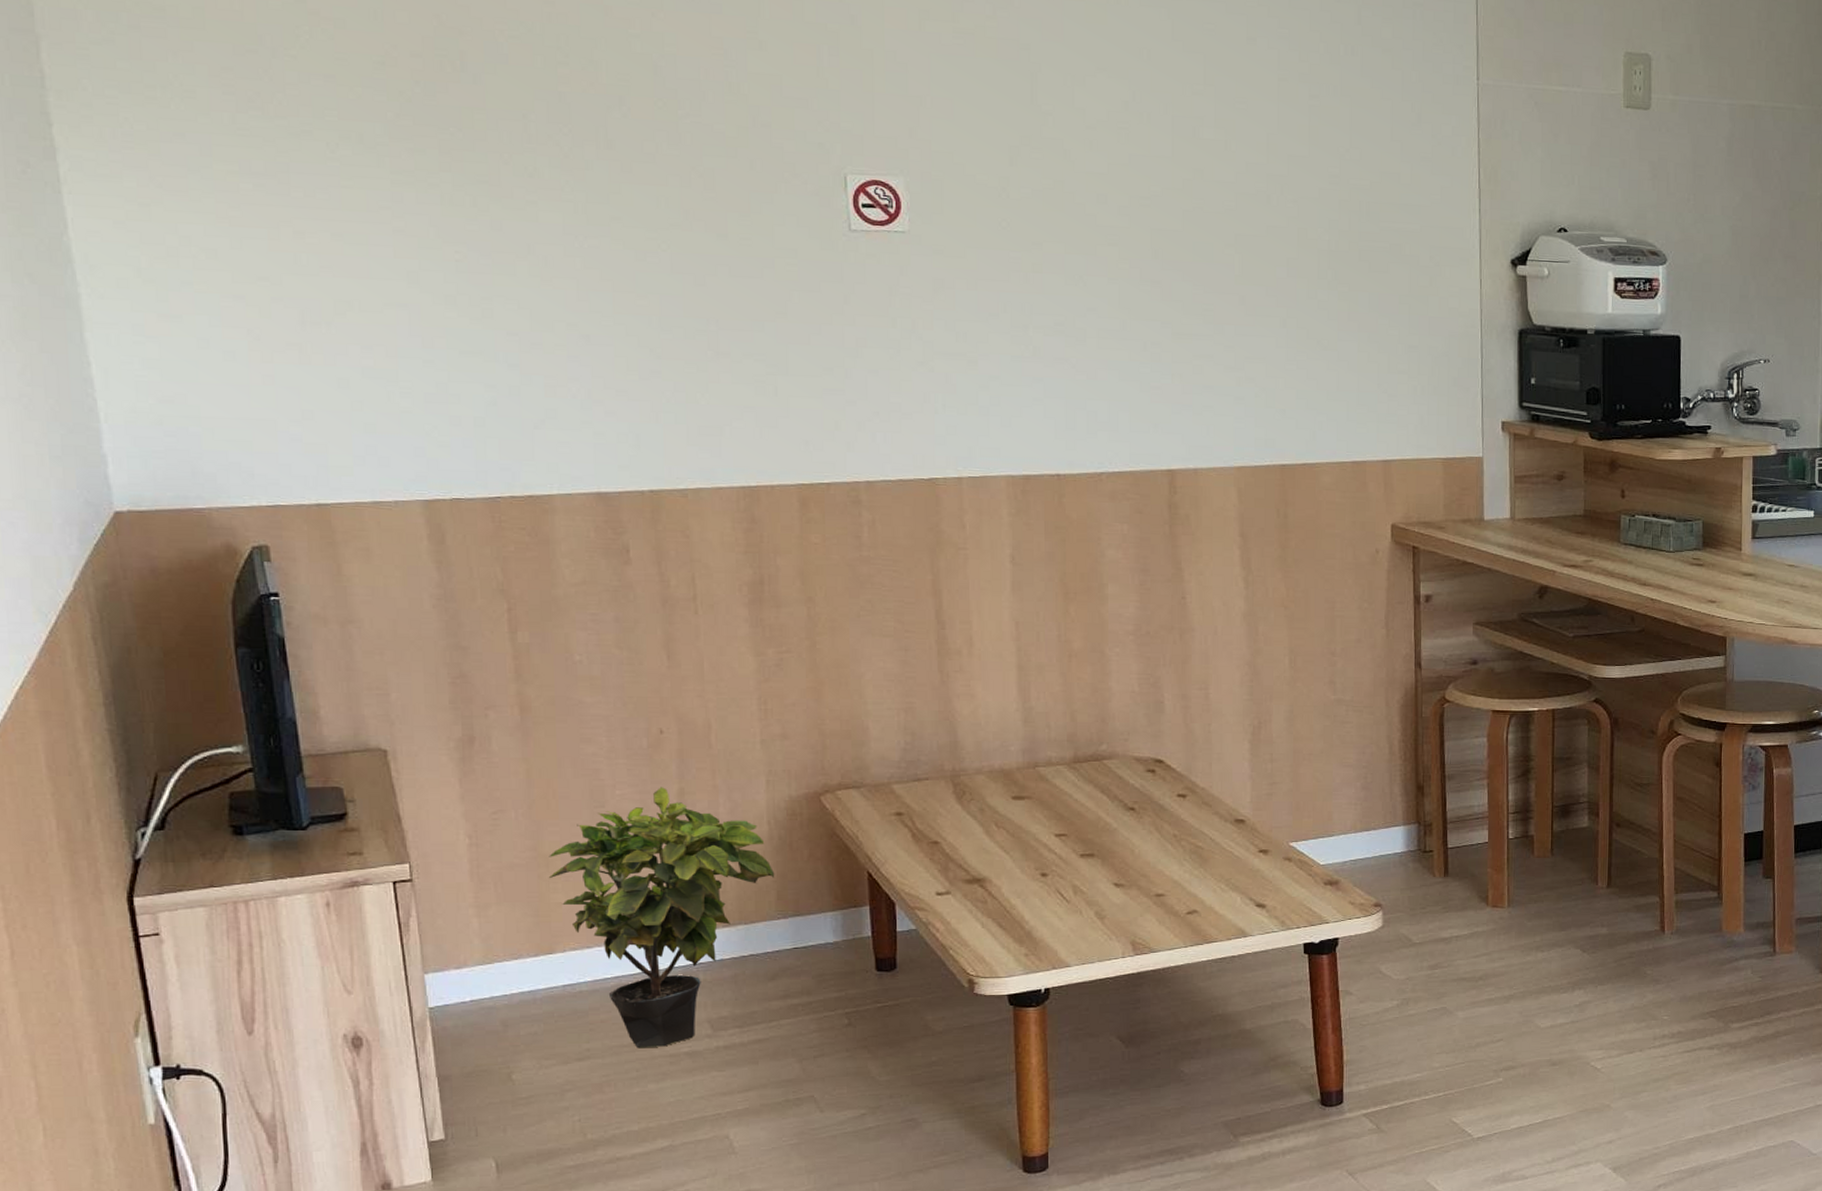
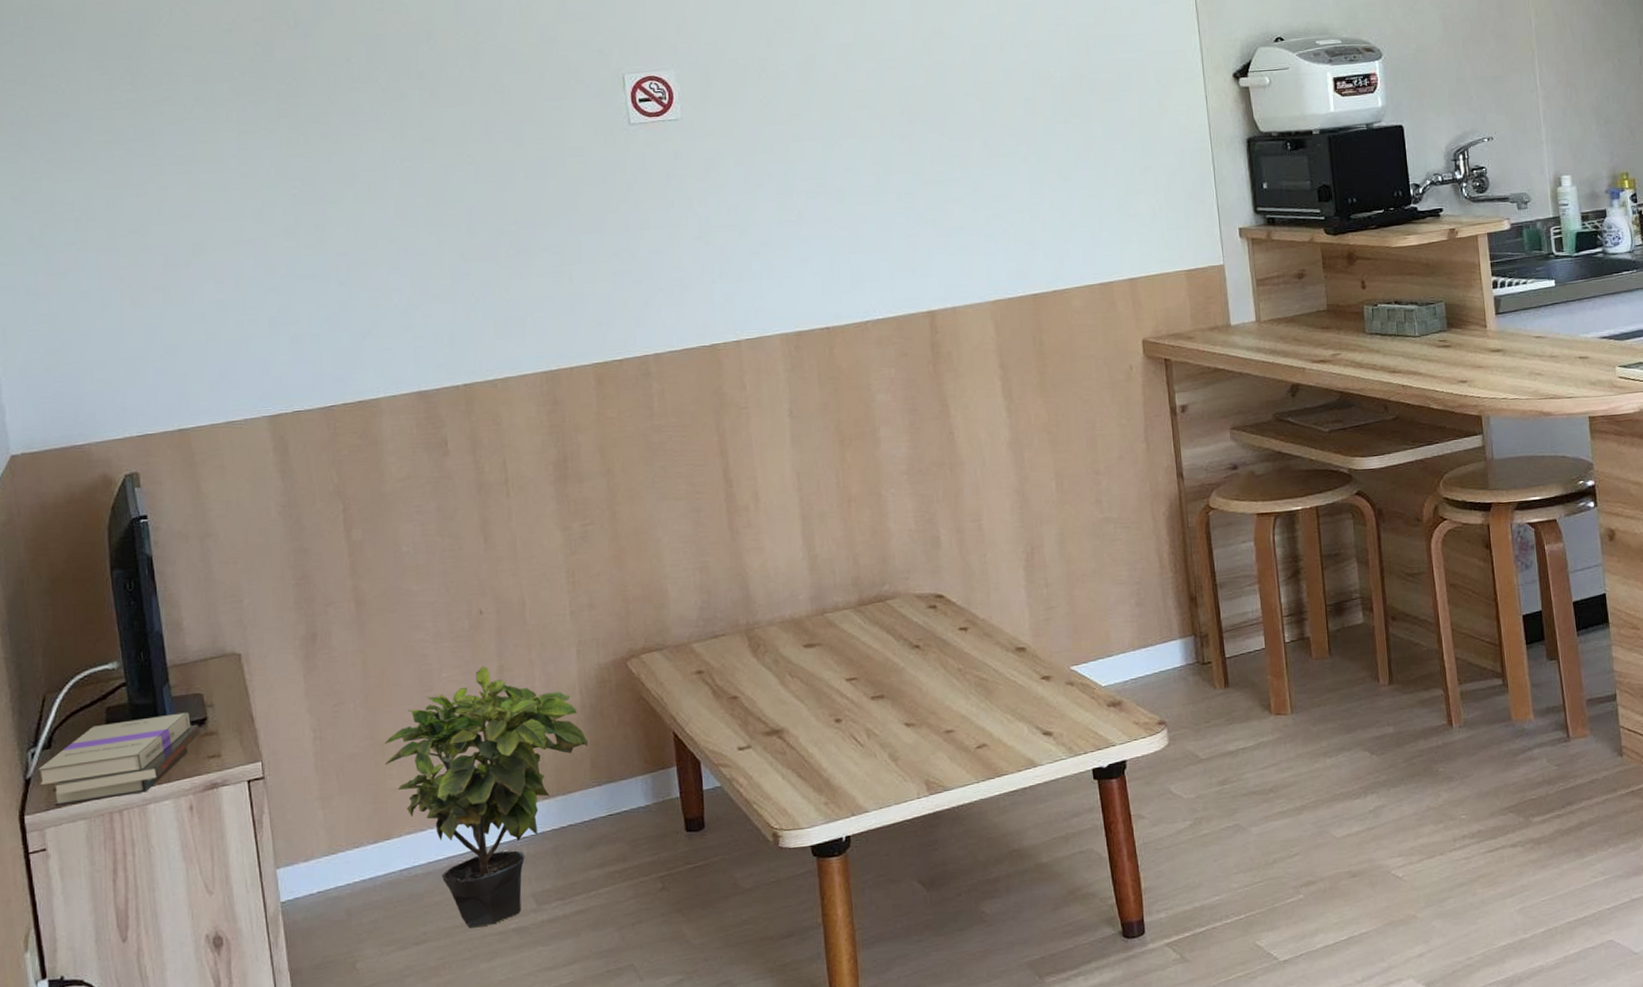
books: none [149,805,338,890] -> present [38,712,200,806]

